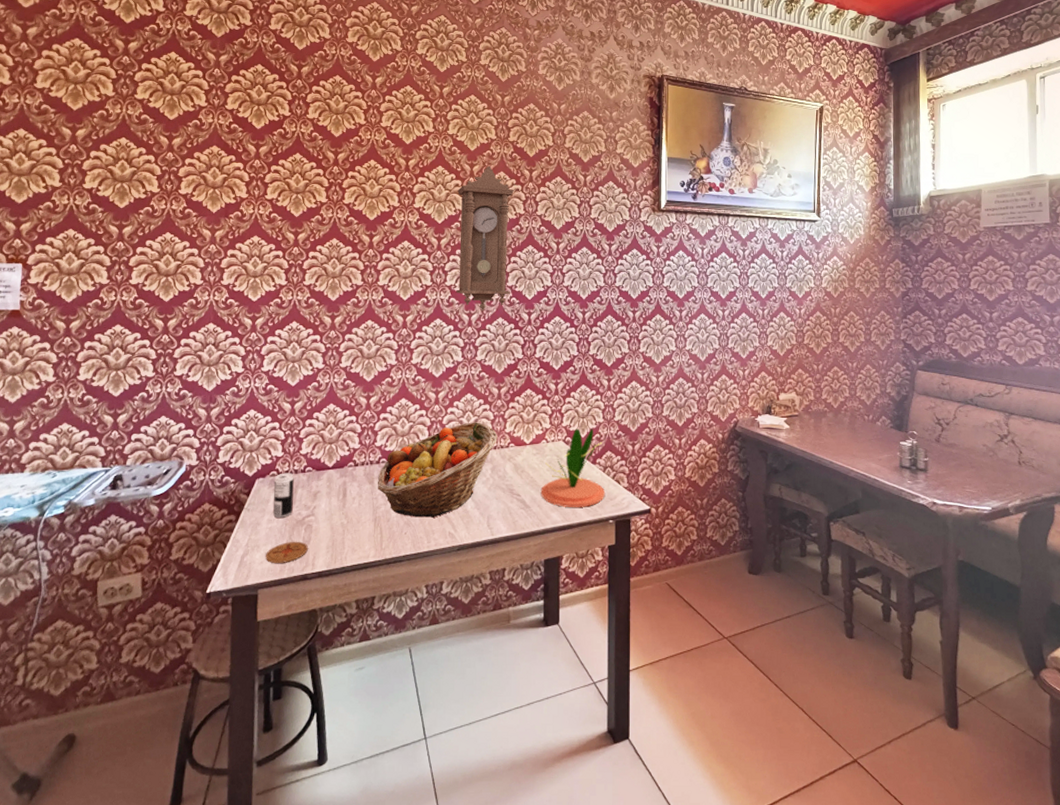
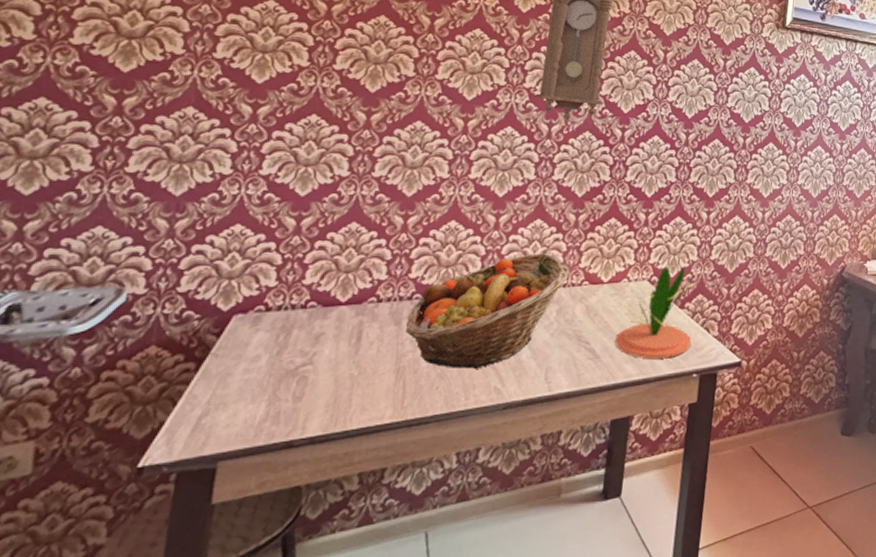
coaster: present [265,541,308,564] -> none [233,397,299,428]
beverage can: present [272,473,294,519] -> none [253,308,290,368]

